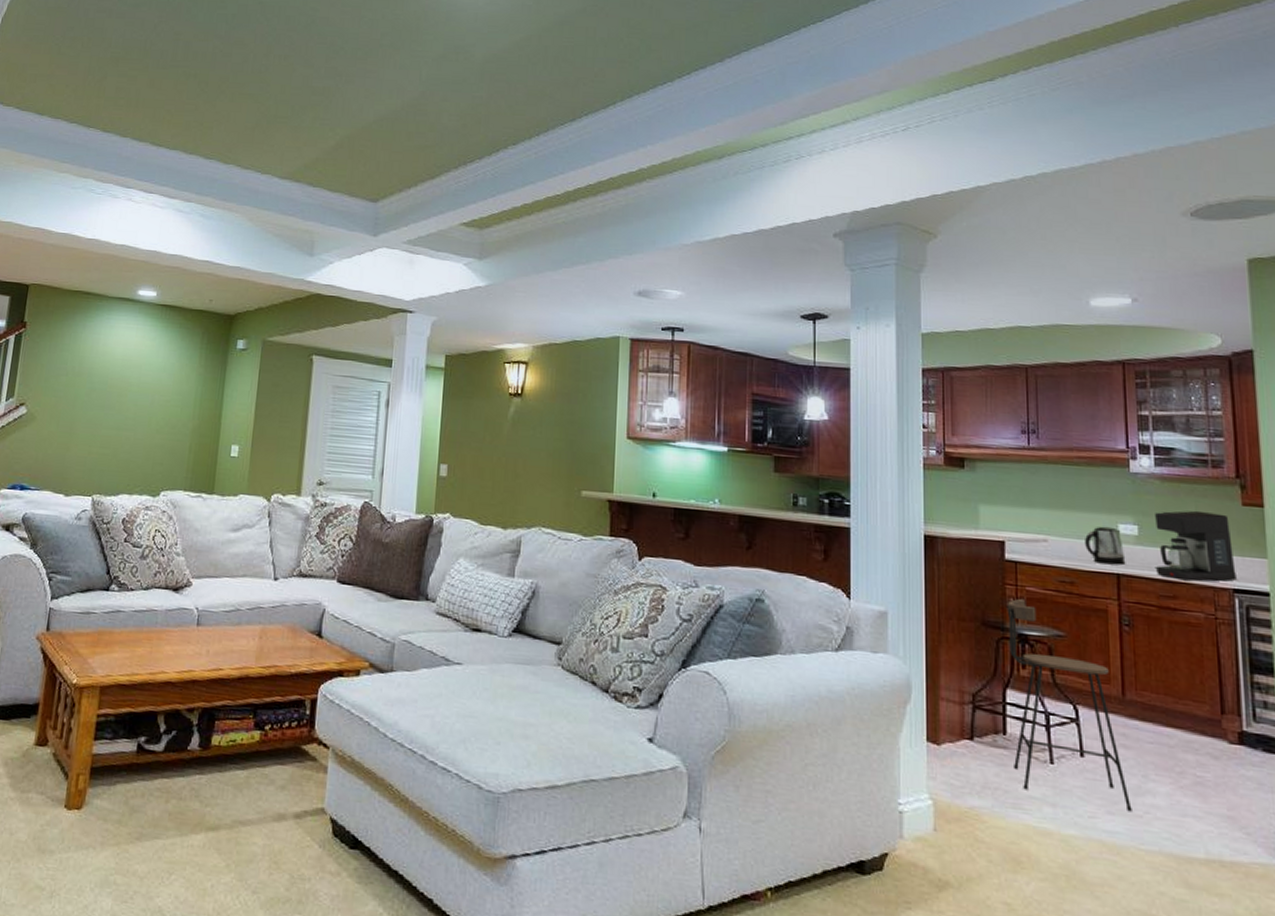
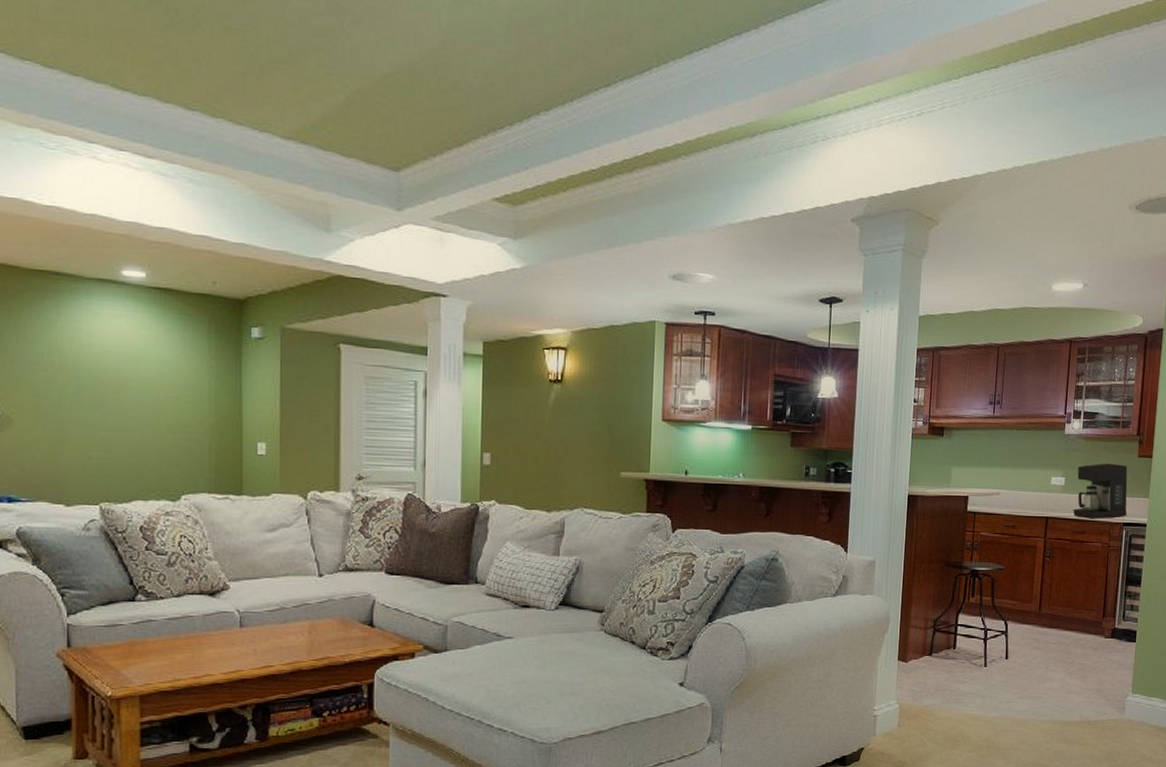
bar stool: present [1006,598,1132,813] -> none [959,541,1036,695]
kettle: present [1085,526,1126,566] -> none [1026,479,1054,511]

